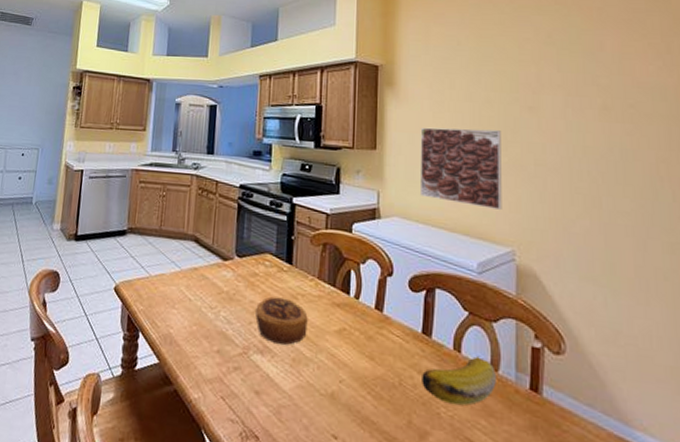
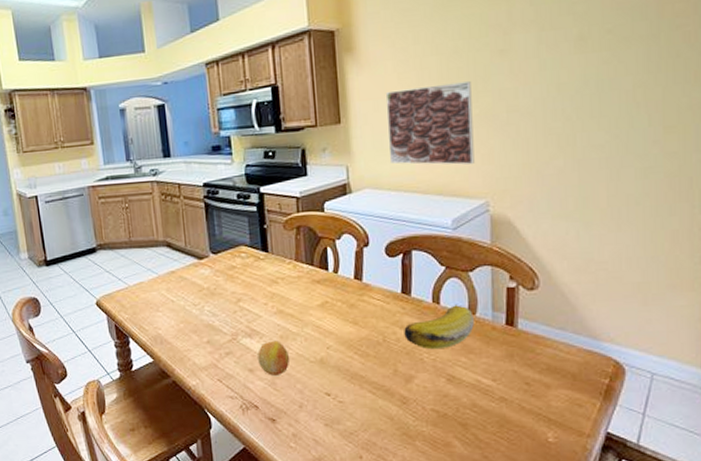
pastry: present [255,296,308,345] -> none [238,284,291,326]
fruit: none [266,362,300,404] -> present [258,340,290,375]

